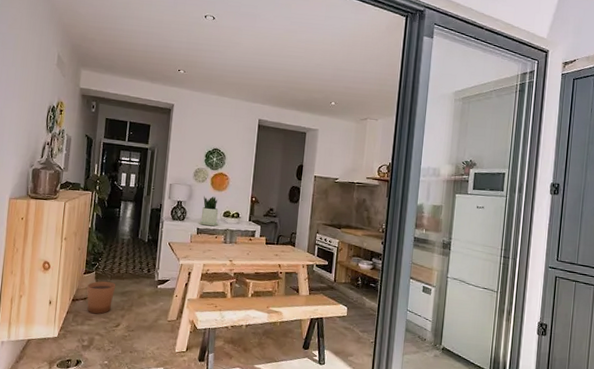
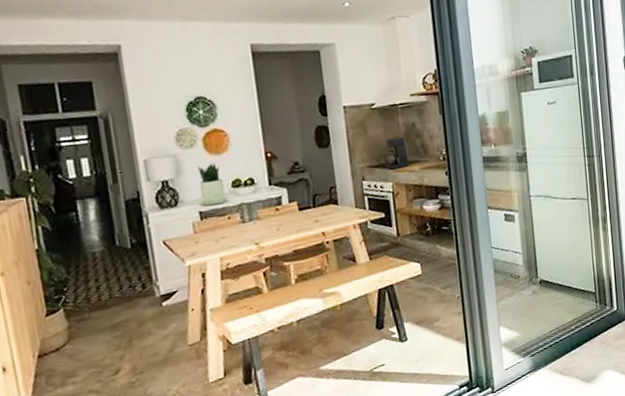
planter: present [86,281,116,314] -> none [55,316,101,367]
coffee maker: none [336,206,356,231] -> present [383,136,410,170]

